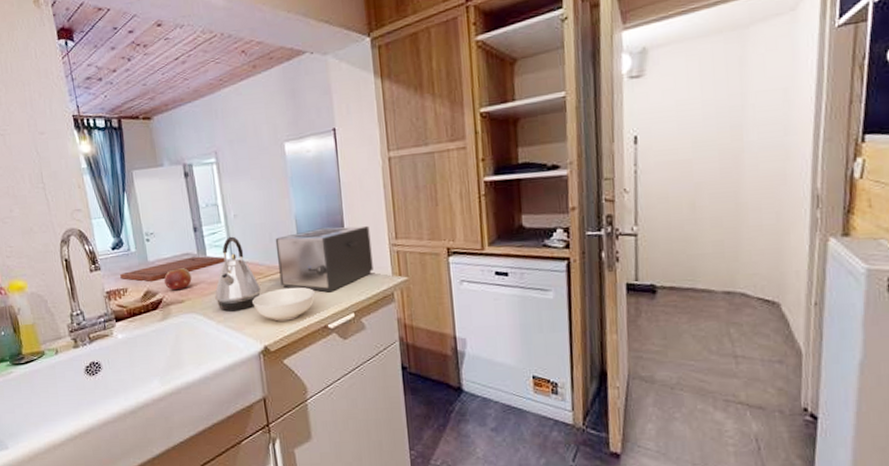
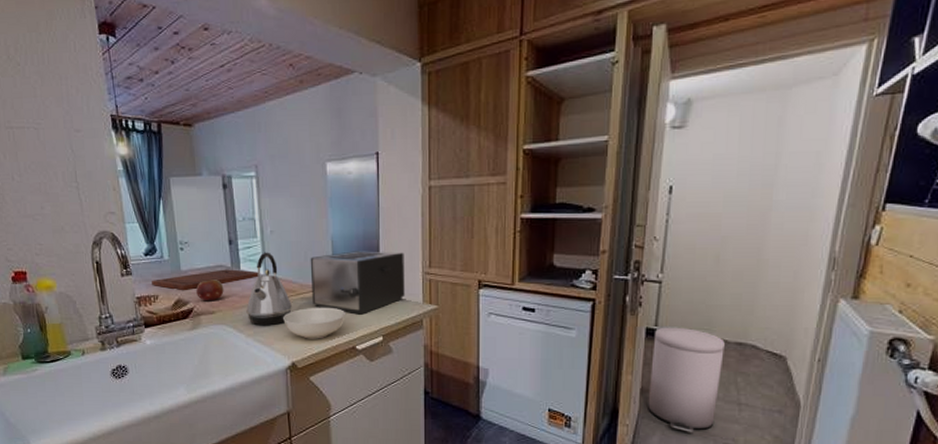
pedal bin: none [635,279,713,392] -> present [648,327,725,434]

